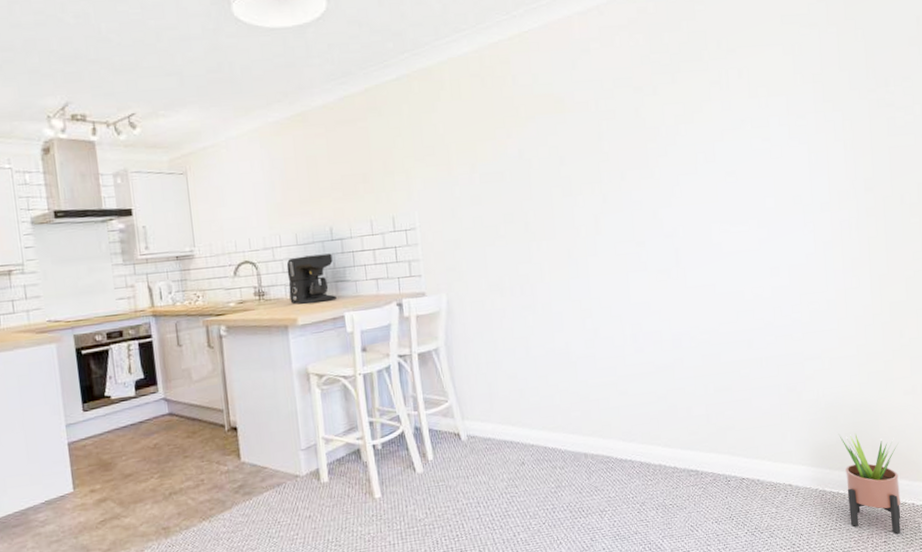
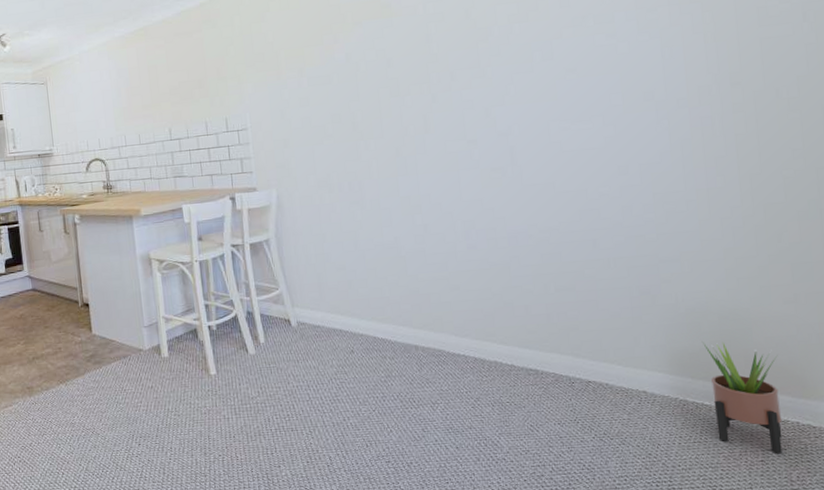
coffee maker: present [286,253,337,305] -> none [131,152,175,198]

